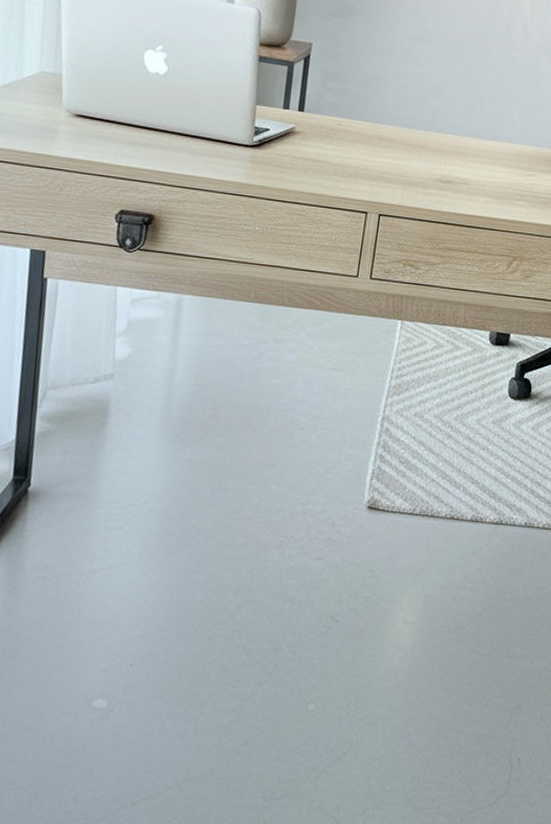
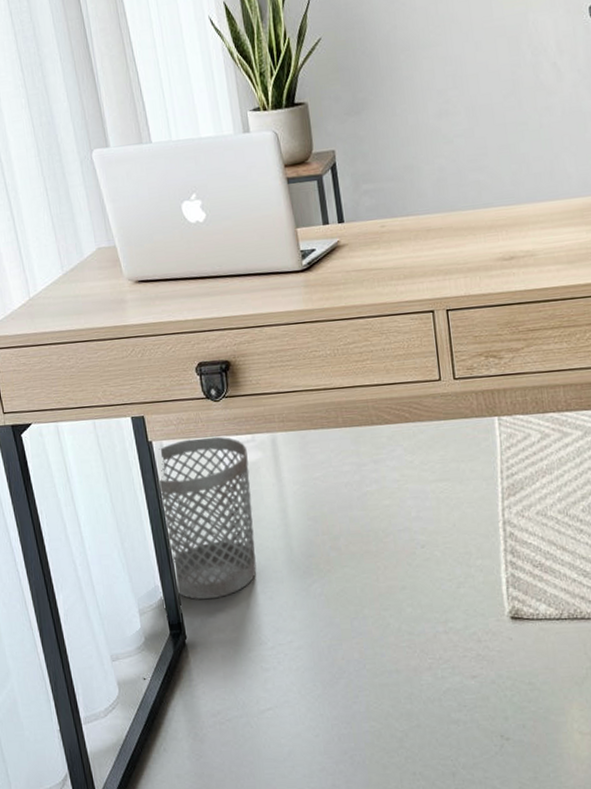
wastebasket: none [33,283,149,450] -> present [157,436,257,600]

